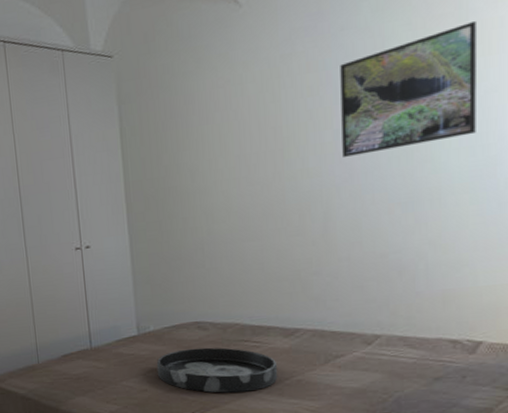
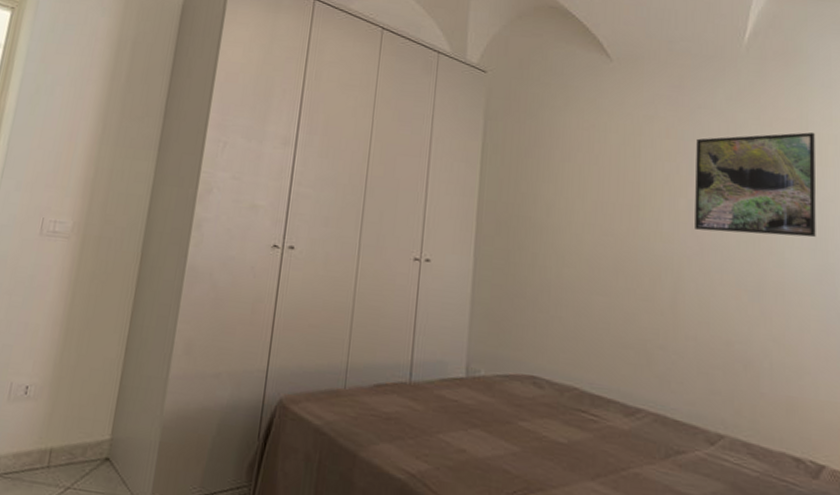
tray: present [156,347,278,393] -> none [480,407,615,478]

